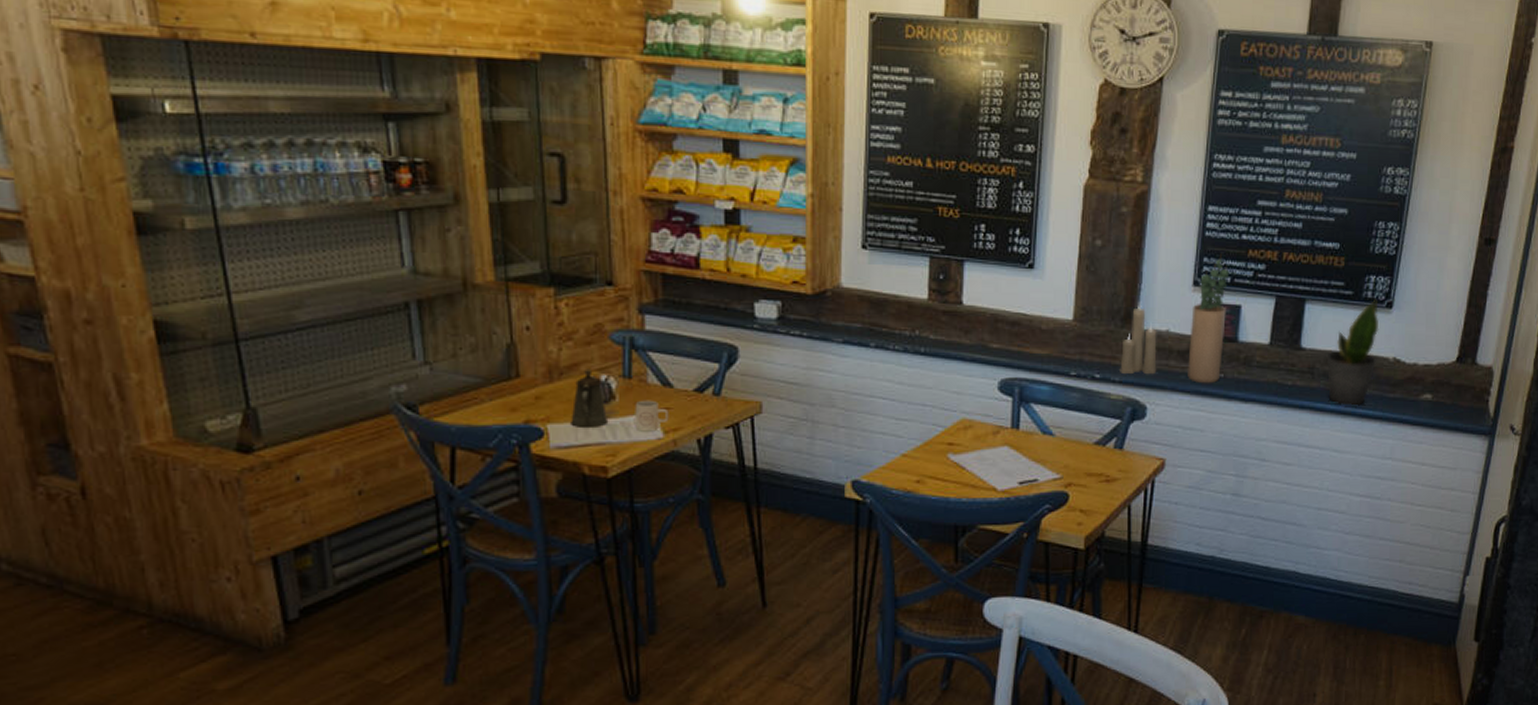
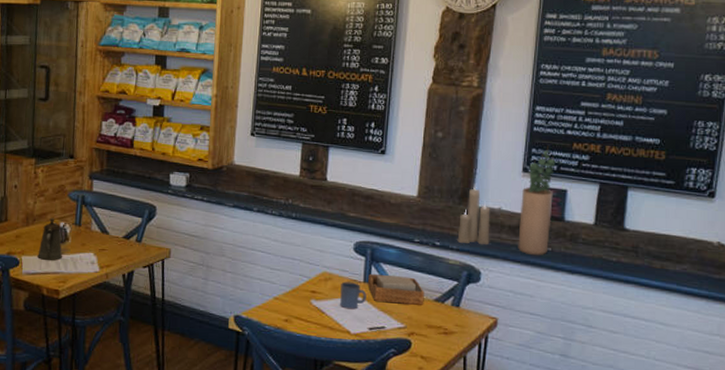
mug: present [635,400,669,432] -> none [80,242,104,267]
mug: none [984,429,1015,462] -> present [340,281,367,310]
napkin holder: none [1017,416,1083,452] -> present [368,273,424,306]
potted plant: present [1326,299,1379,406] -> none [650,189,702,284]

